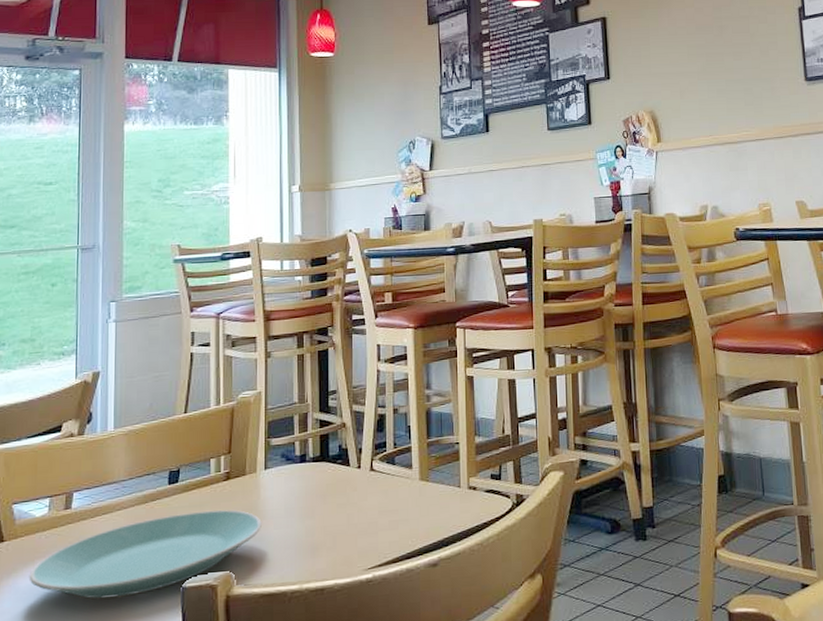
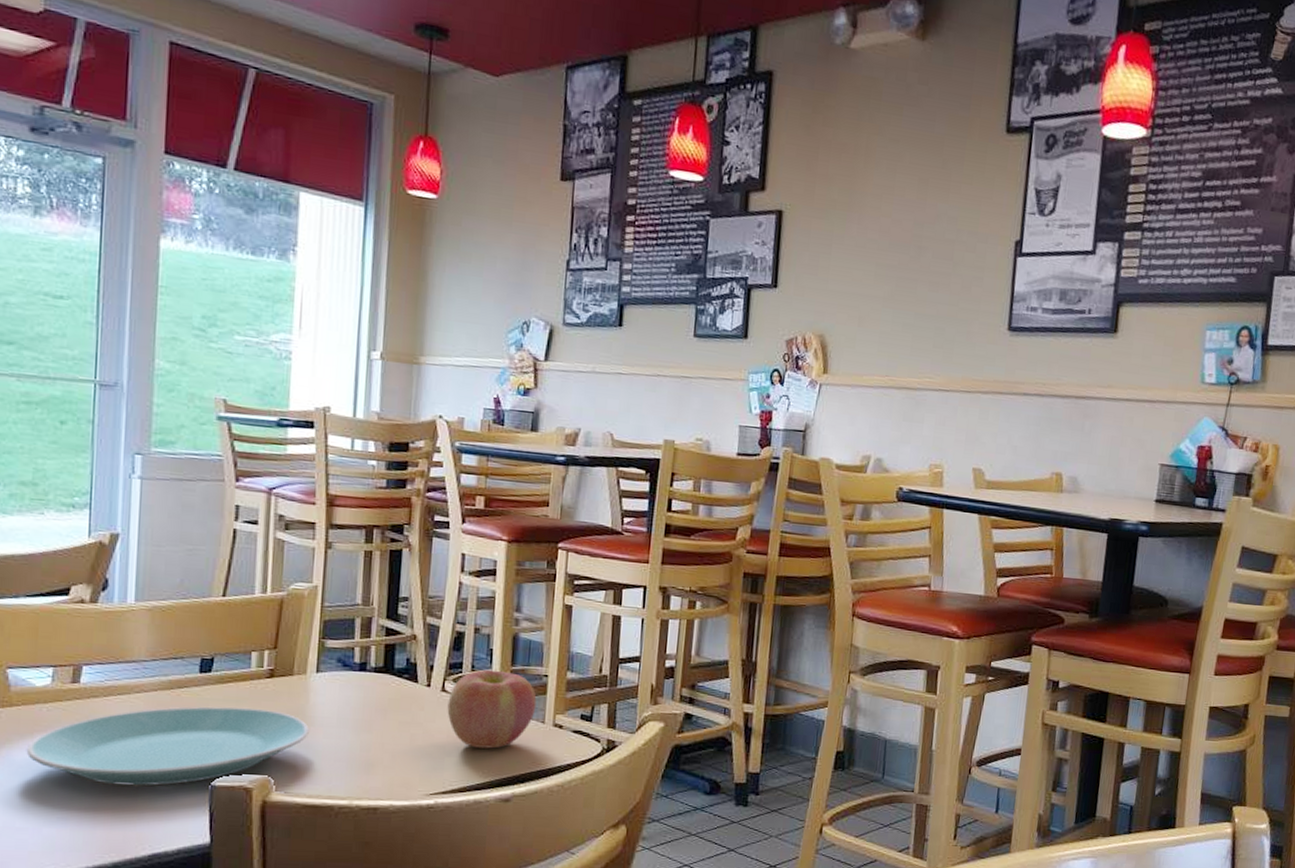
apple: none [376,444,452,519] -> present [447,669,537,749]

